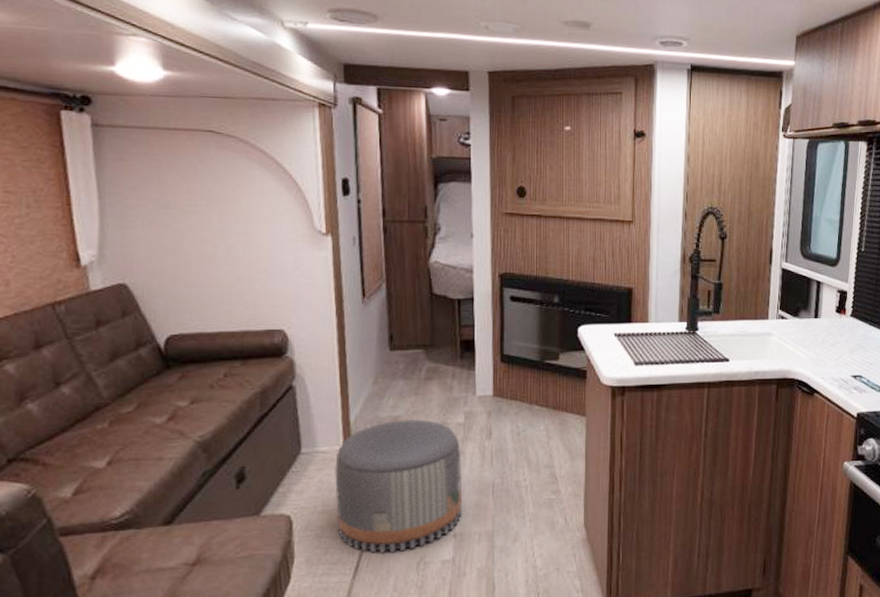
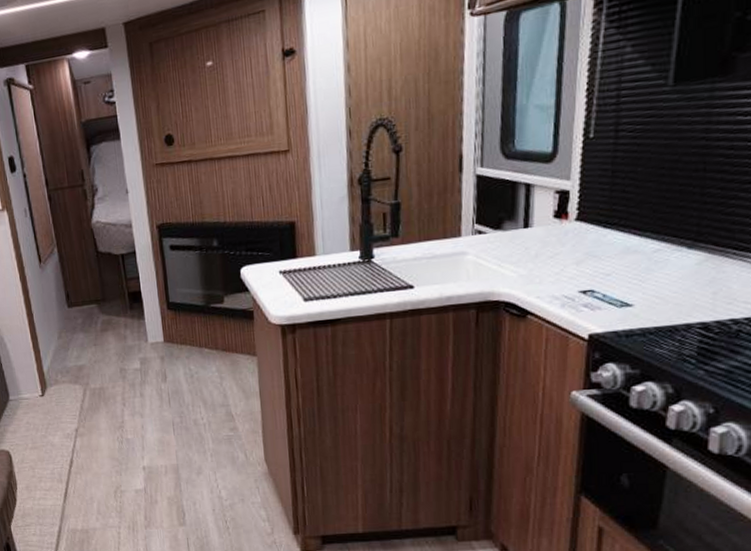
pouf: present [335,419,463,553] -> none [37,367,148,482]

